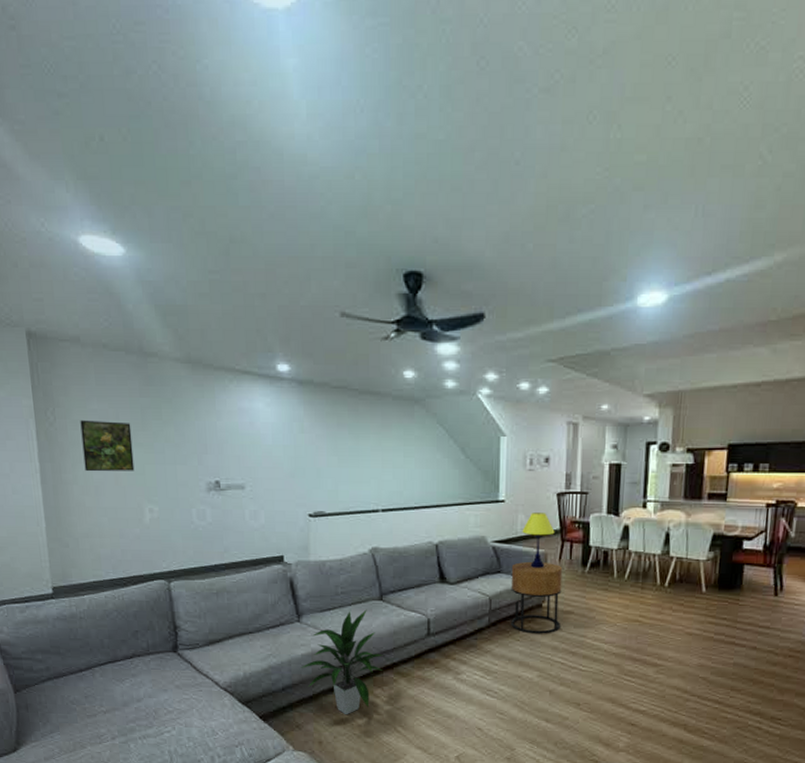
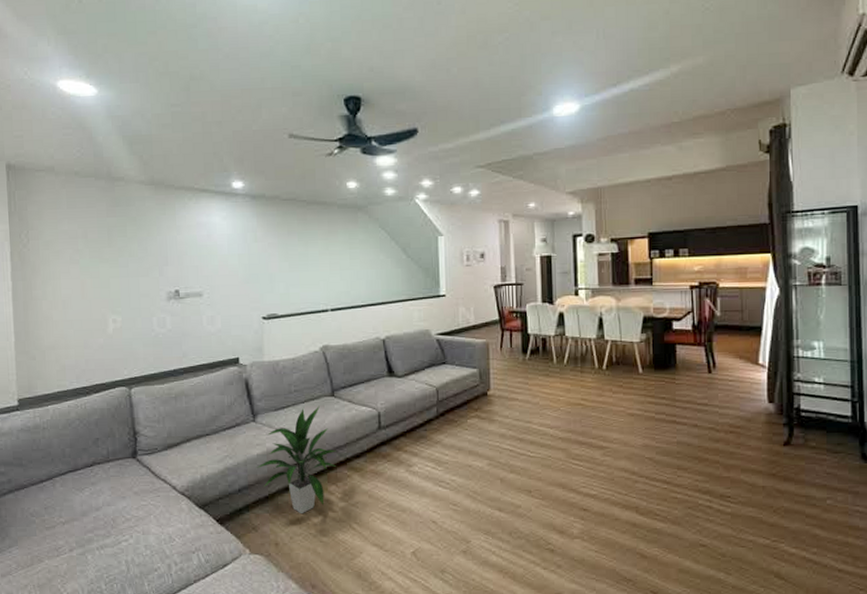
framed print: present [80,419,135,472] -> none [51,240,100,288]
side table: present [511,561,563,634] -> none [455,351,506,422]
table lamp: present [522,513,555,568] -> none [463,305,494,357]

